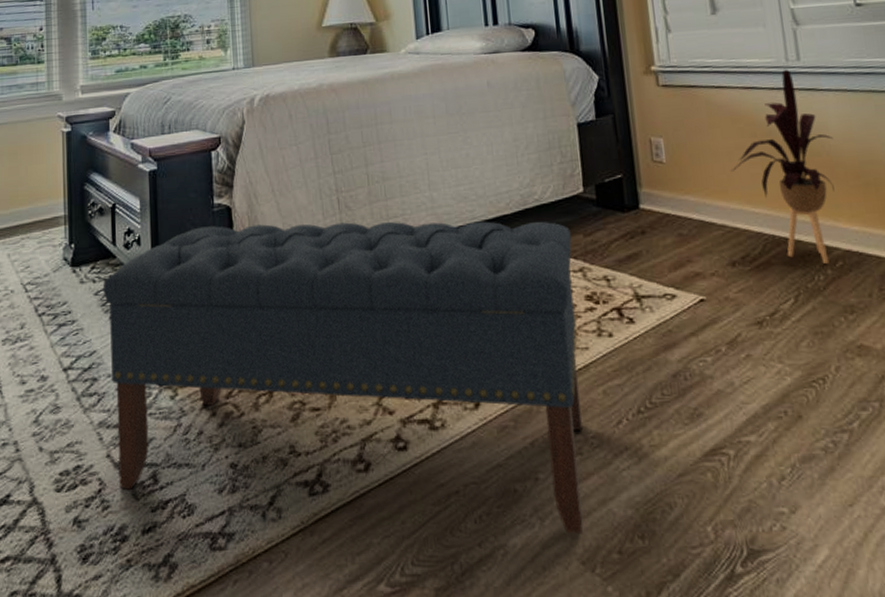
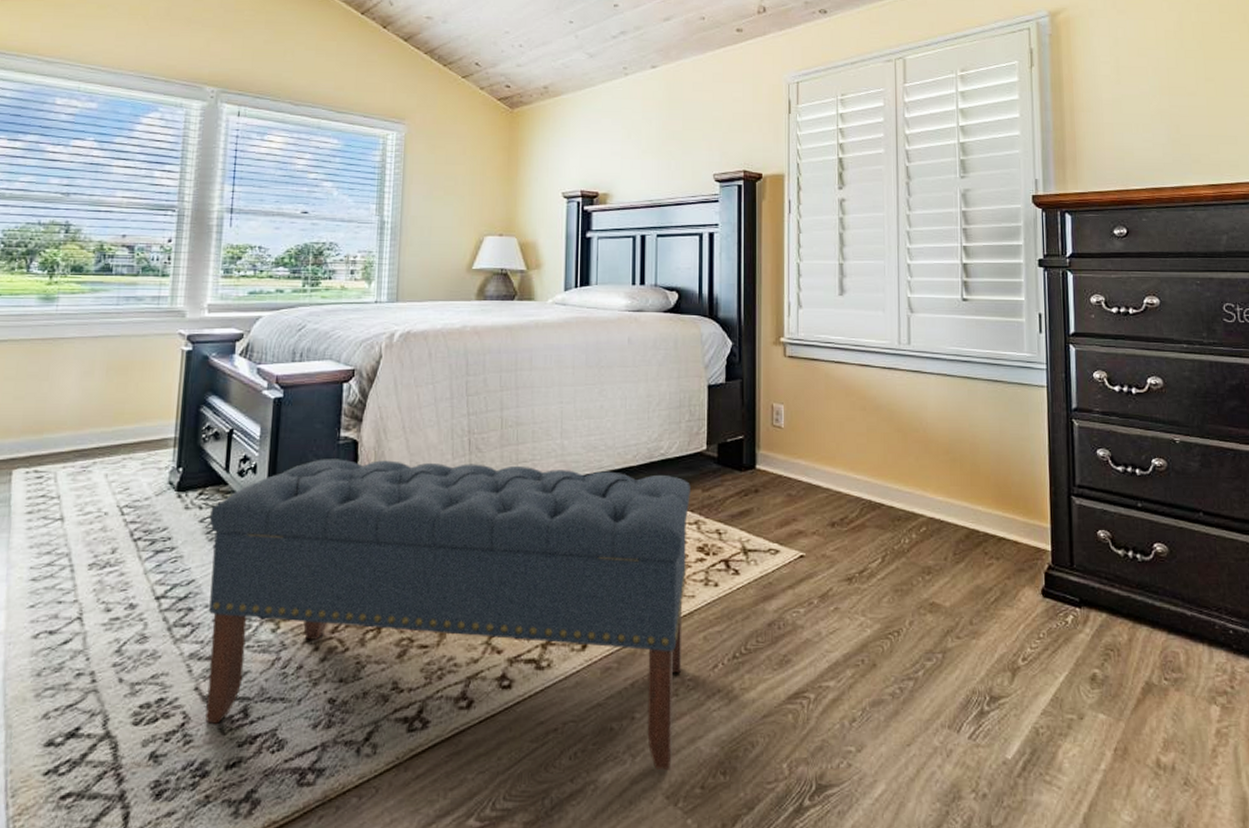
house plant: present [730,69,835,264] -> none [840,351,930,528]

